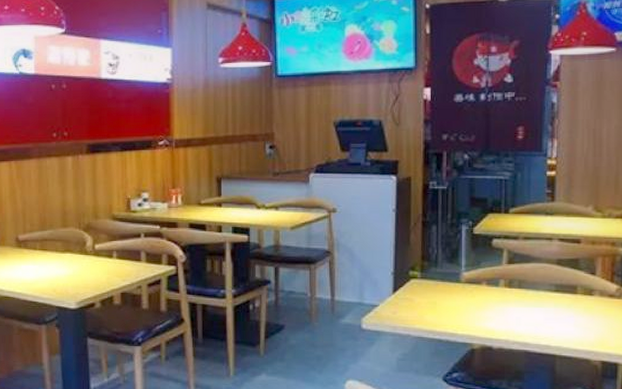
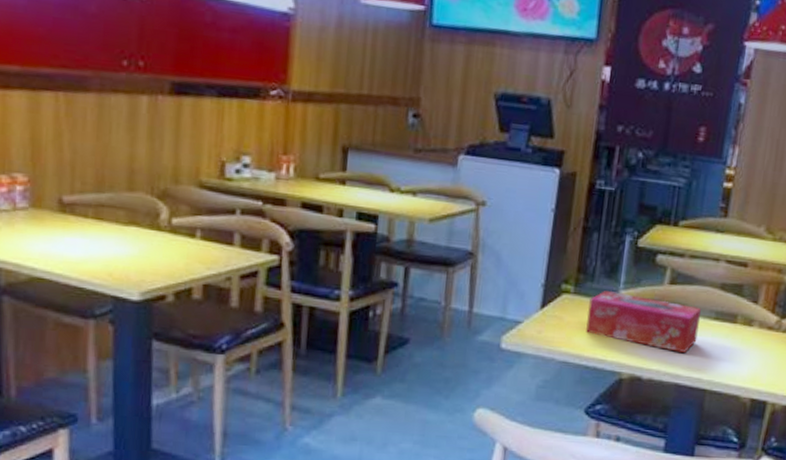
tissue box: none [434,274,542,323] -> present [586,291,701,353]

